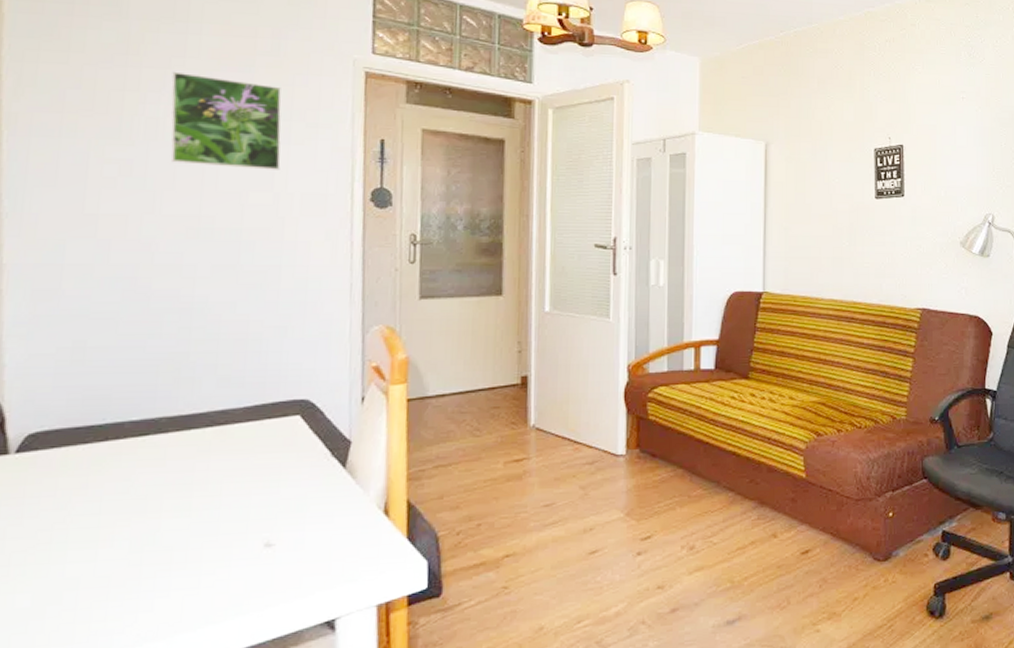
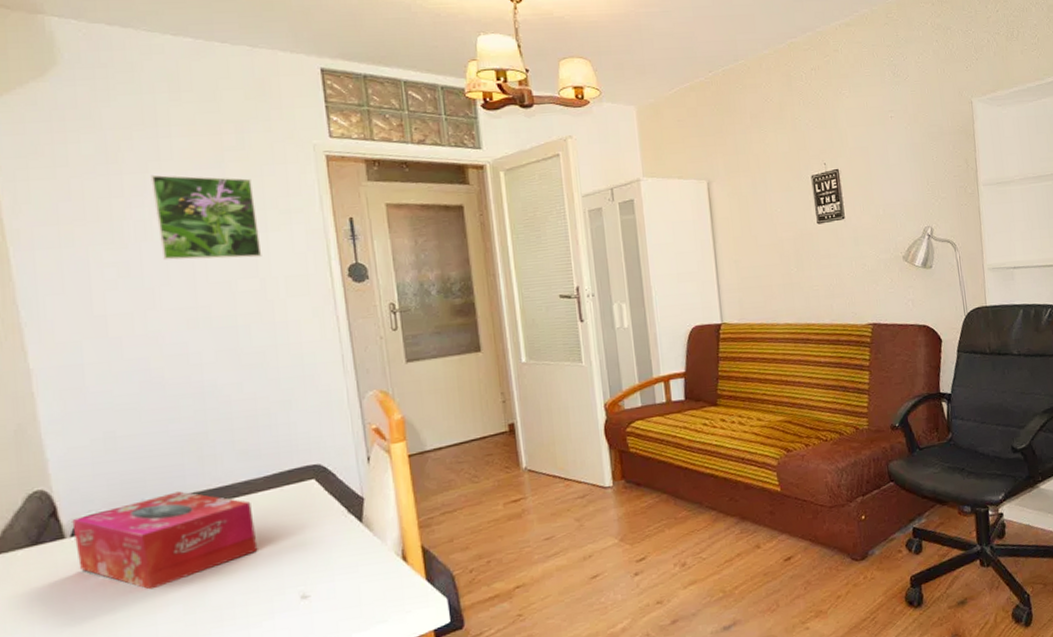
tissue box: none [19,414,225,521] -> present [72,491,258,590]

